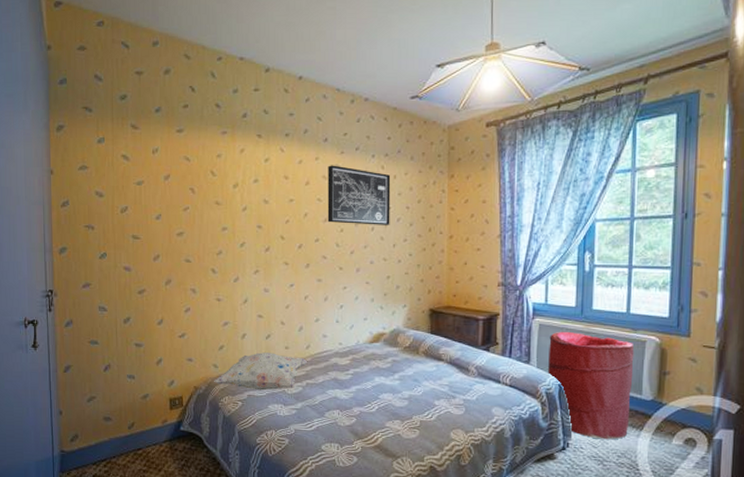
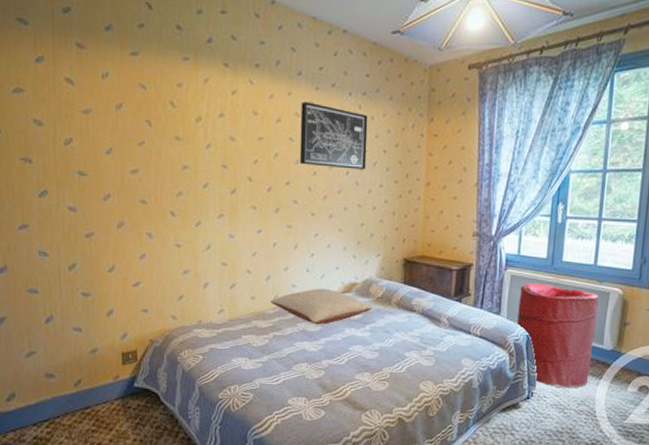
decorative pillow: present [214,352,307,391] -> none [172,303,274,343]
pillow: none [303,338,401,373] -> present [270,288,373,325]

